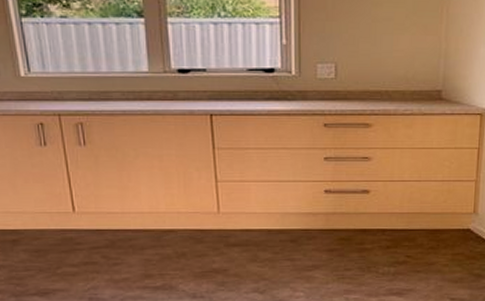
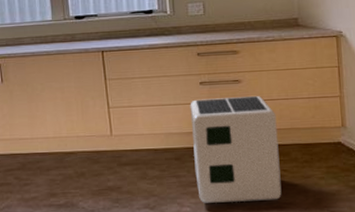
air purifier: none [311,176,406,288] -> present [190,96,282,203]

